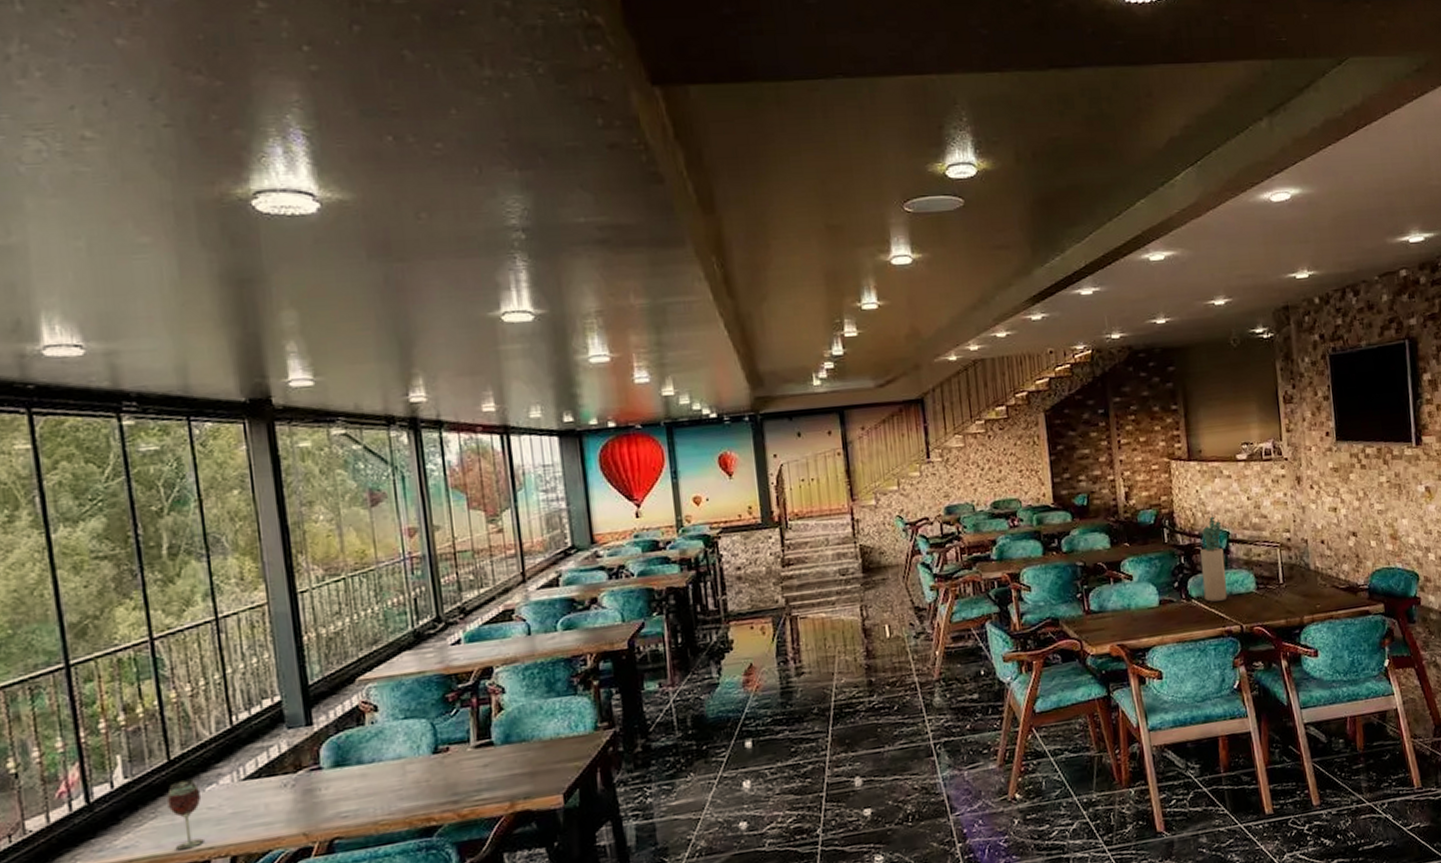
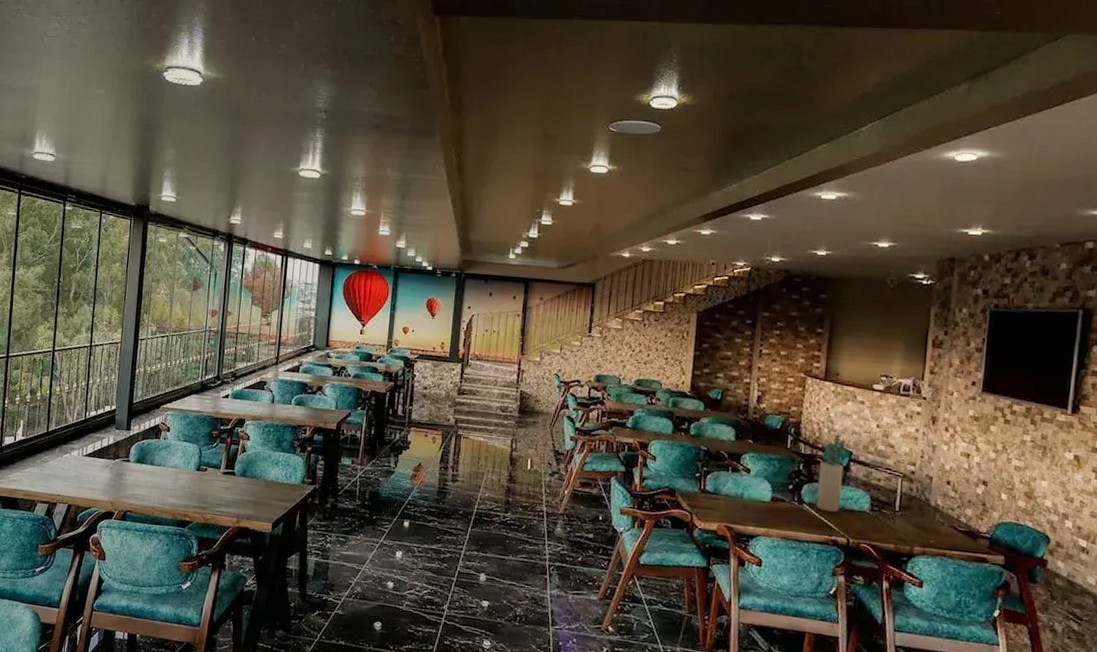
wineglass: present [167,779,204,851] -> none [40,446,60,492]

